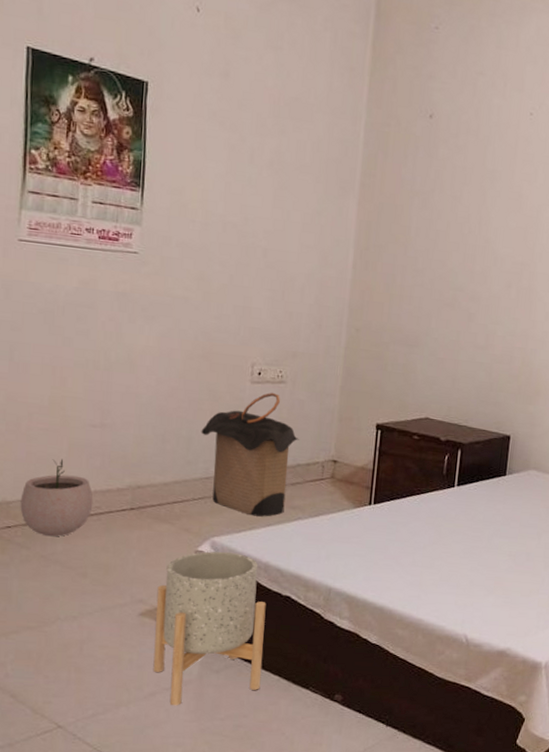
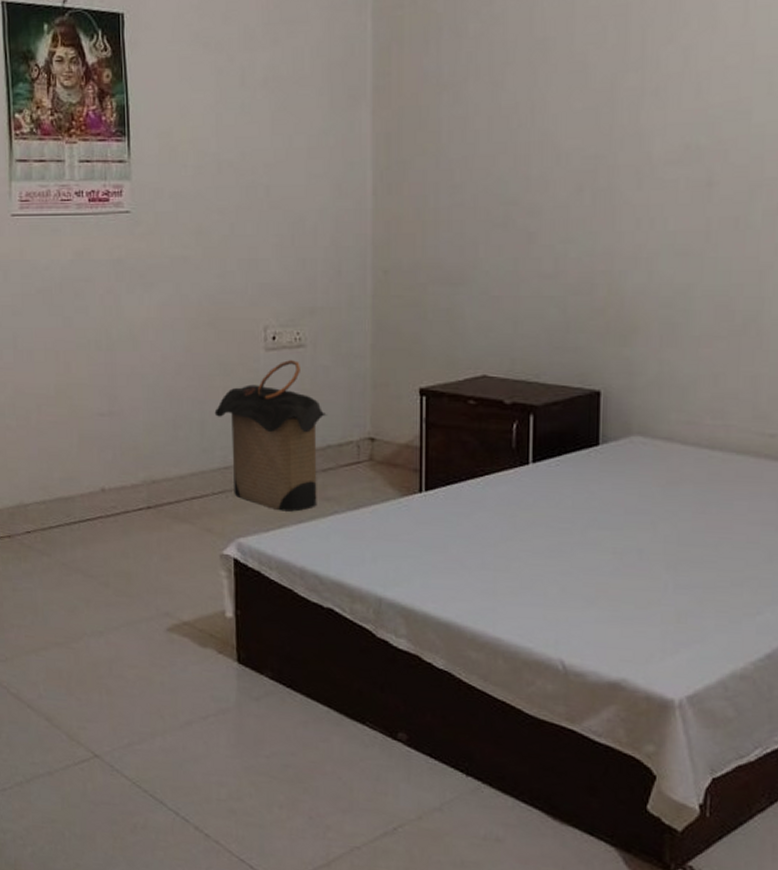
plant pot: present [20,459,93,537] -> none [37,454,109,542]
planter: present [153,551,266,706] -> none [183,554,308,738]

